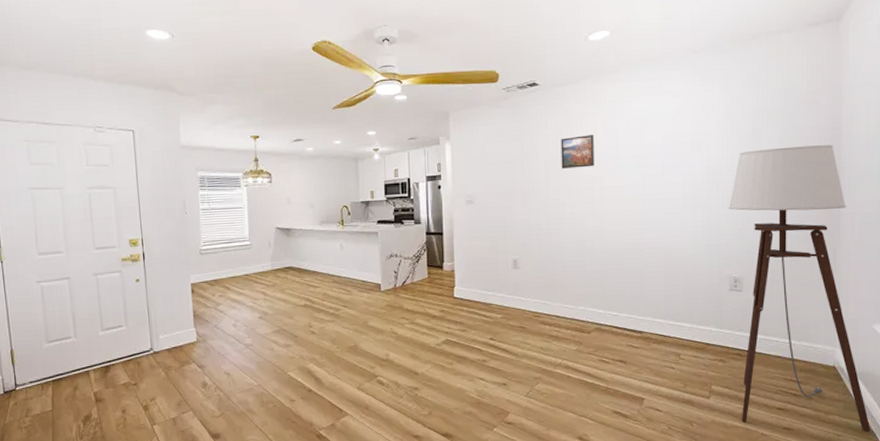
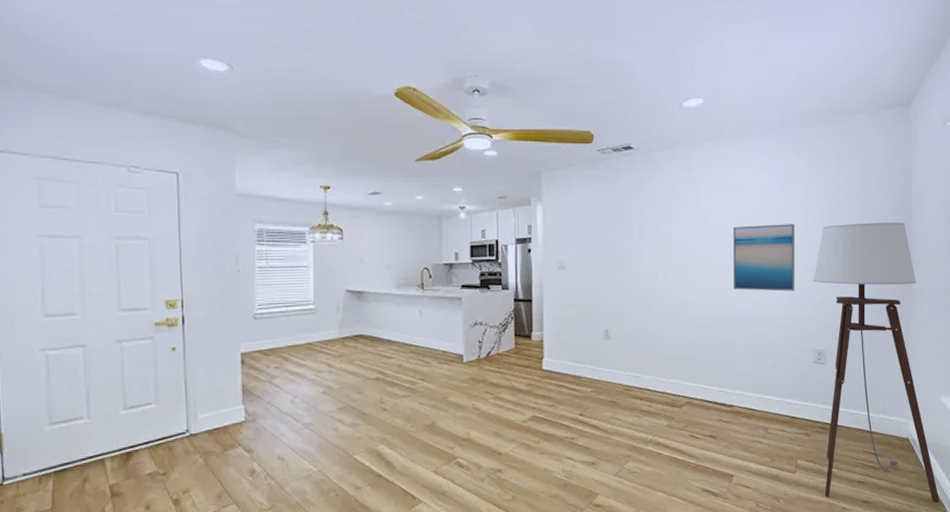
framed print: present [560,135,594,169] -> none [654,202,687,236]
wall art: none [642,151,709,220] -> present [733,224,796,291]

